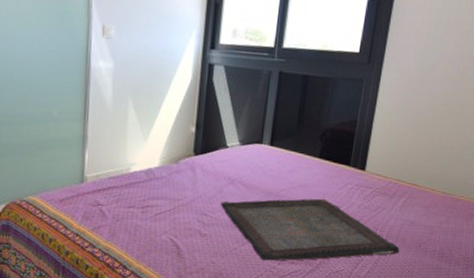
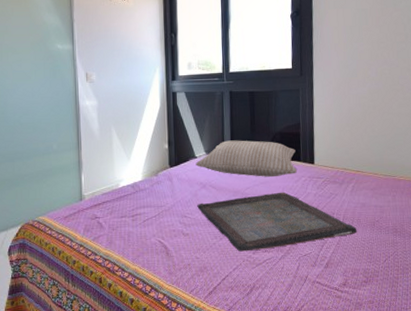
pillow: none [225,131,346,180] -> present [195,140,297,177]

